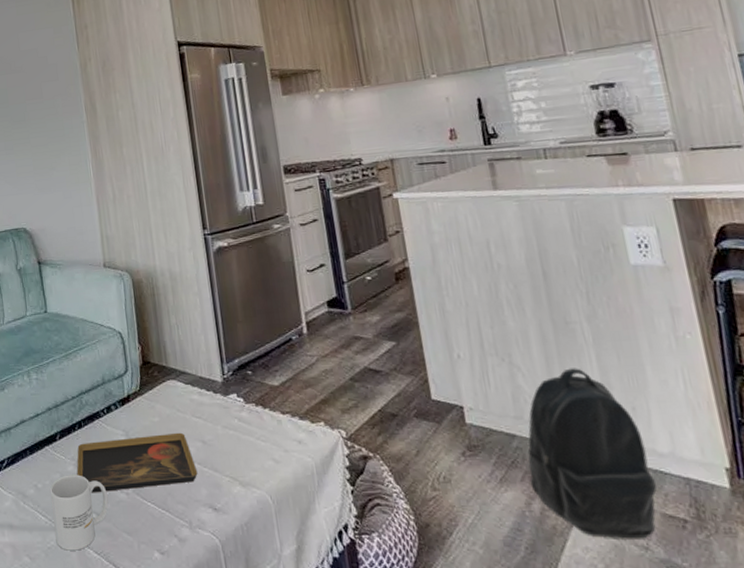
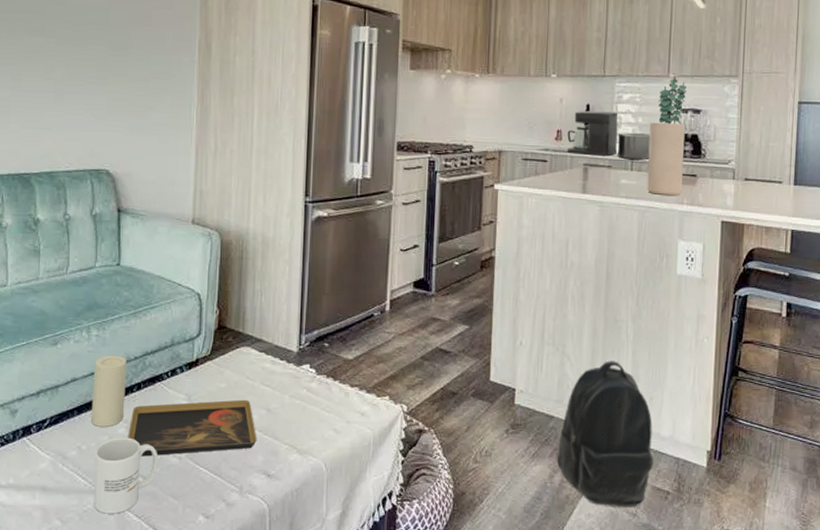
candle: none [38,396,70,465] -> present [91,355,127,427]
coffee maker: none [462,101,525,151] -> present [567,111,618,157]
toaster: none [521,117,564,148] -> present [618,132,650,160]
vase: none [555,50,613,181] -> present [647,73,686,196]

